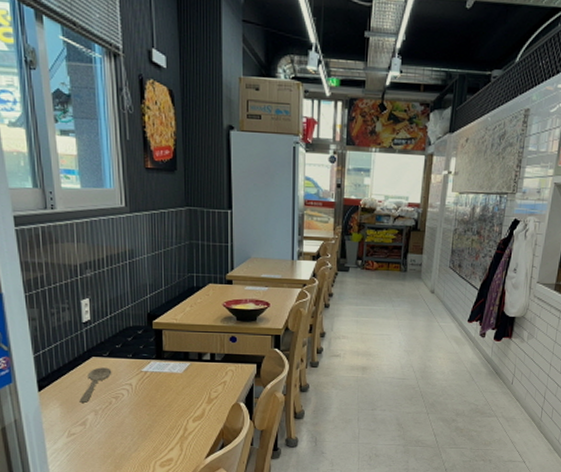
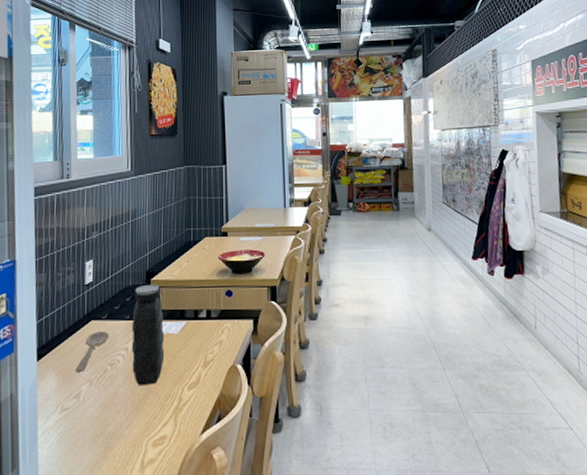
water jug: none [134,326,169,418] -> present [131,284,165,386]

